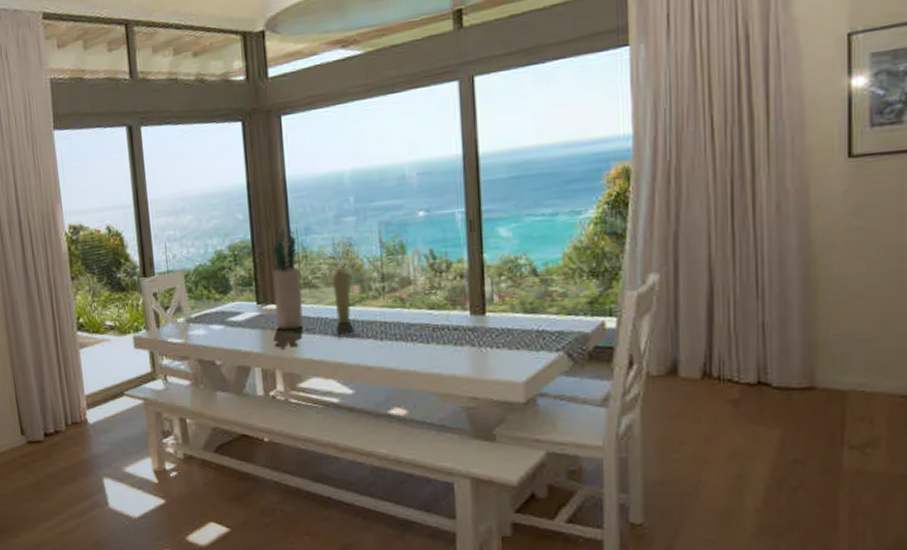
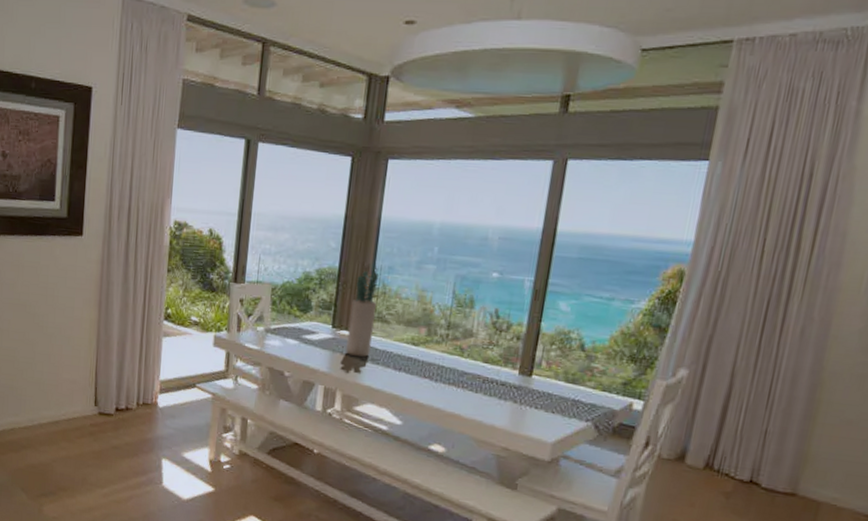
flower arrangement: present [311,234,360,323] -> none [386,279,432,360]

